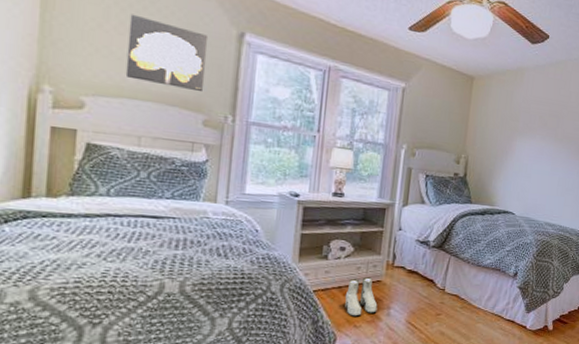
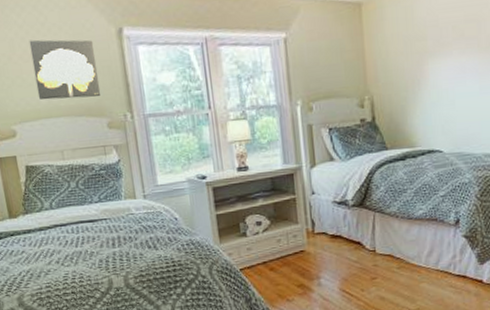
boots: present [345,277,378,317] -> none [271,248,307,291]

